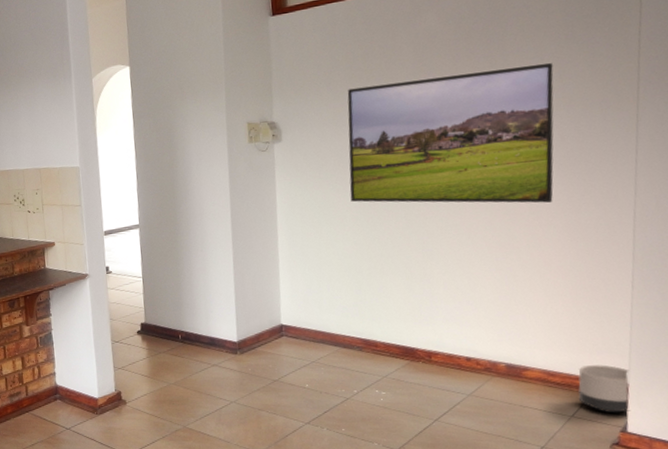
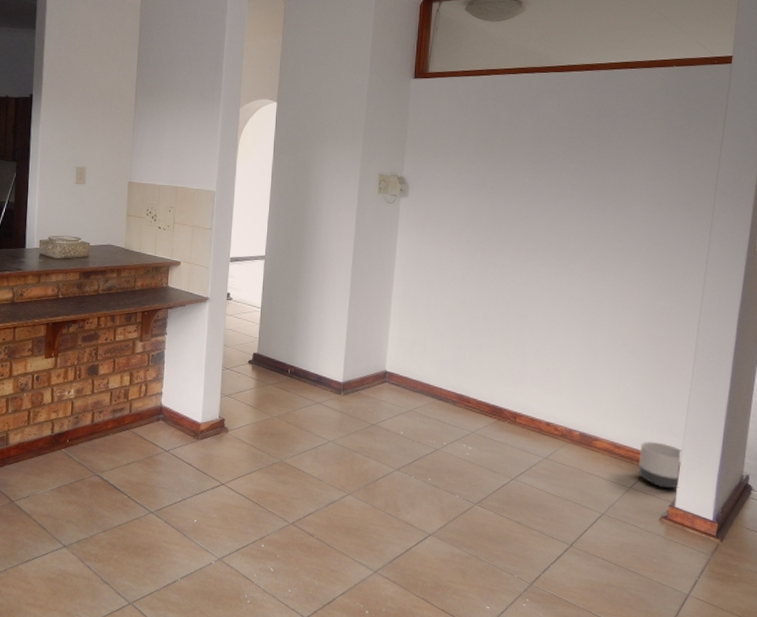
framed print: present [347,63,555,203] -> none [463,158,649,288]

